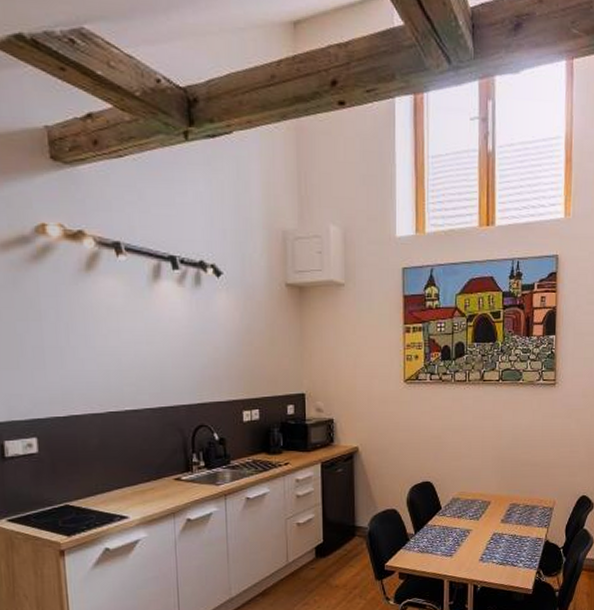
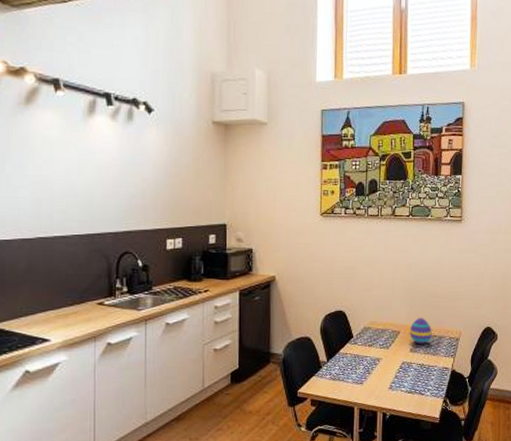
decorative egg: none [500,487,524,514] -> present [409,318,432,344]

